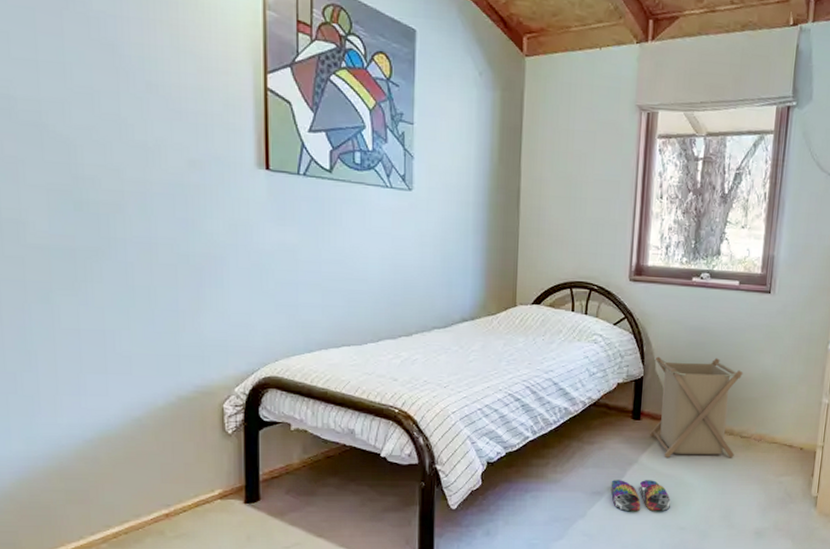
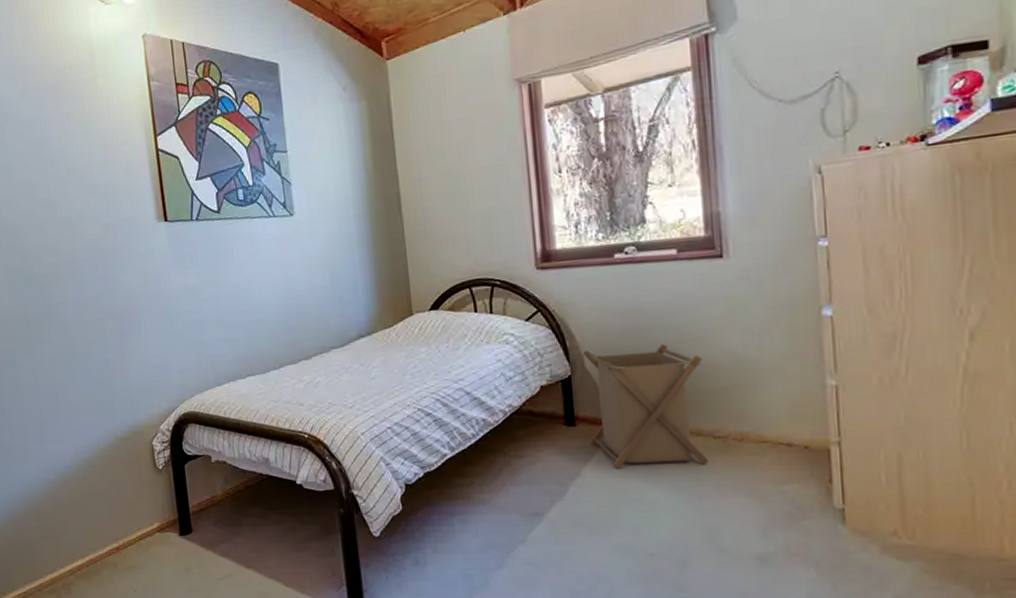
slippers: present [610,480,671,511] -> none [551,496,632,534]

